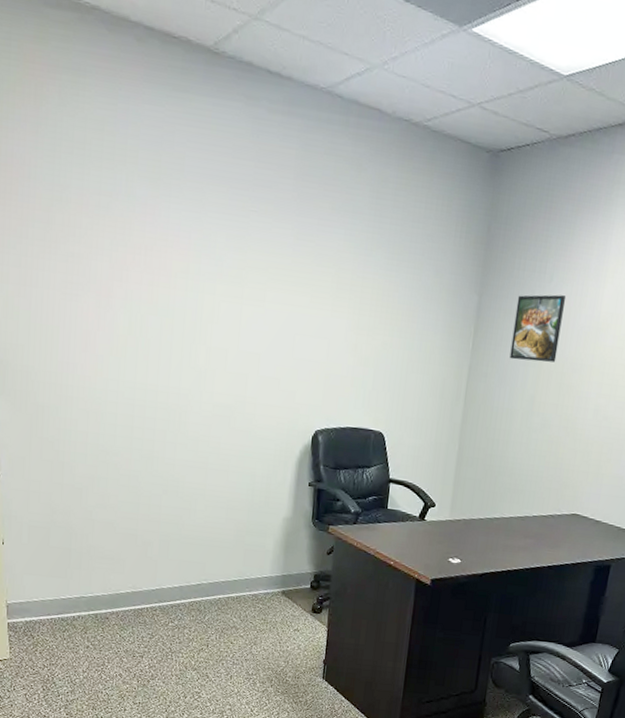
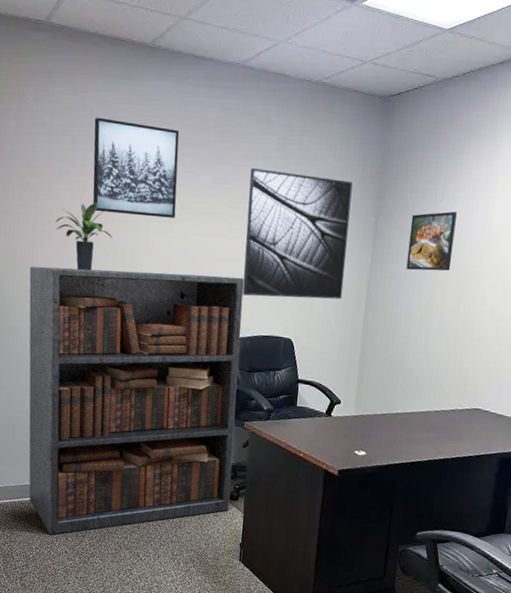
bookcase: none [60,328,329,657] -> present [29,266,244,535]
potted plant: none [93,251,169,339] -> present [55,203,113,271]
wall art: none [140,138,251,280] -> present [93,117,180,218]
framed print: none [327,223,455,389] -> present [242,167,353,300]

